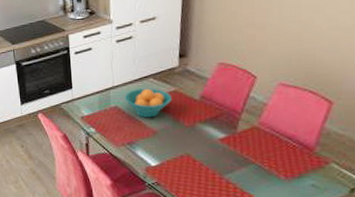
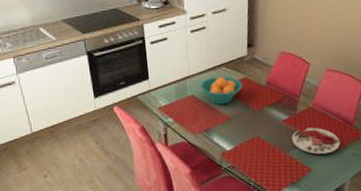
plate: none [229,149,295,182] -> present [291,127,341,154]

